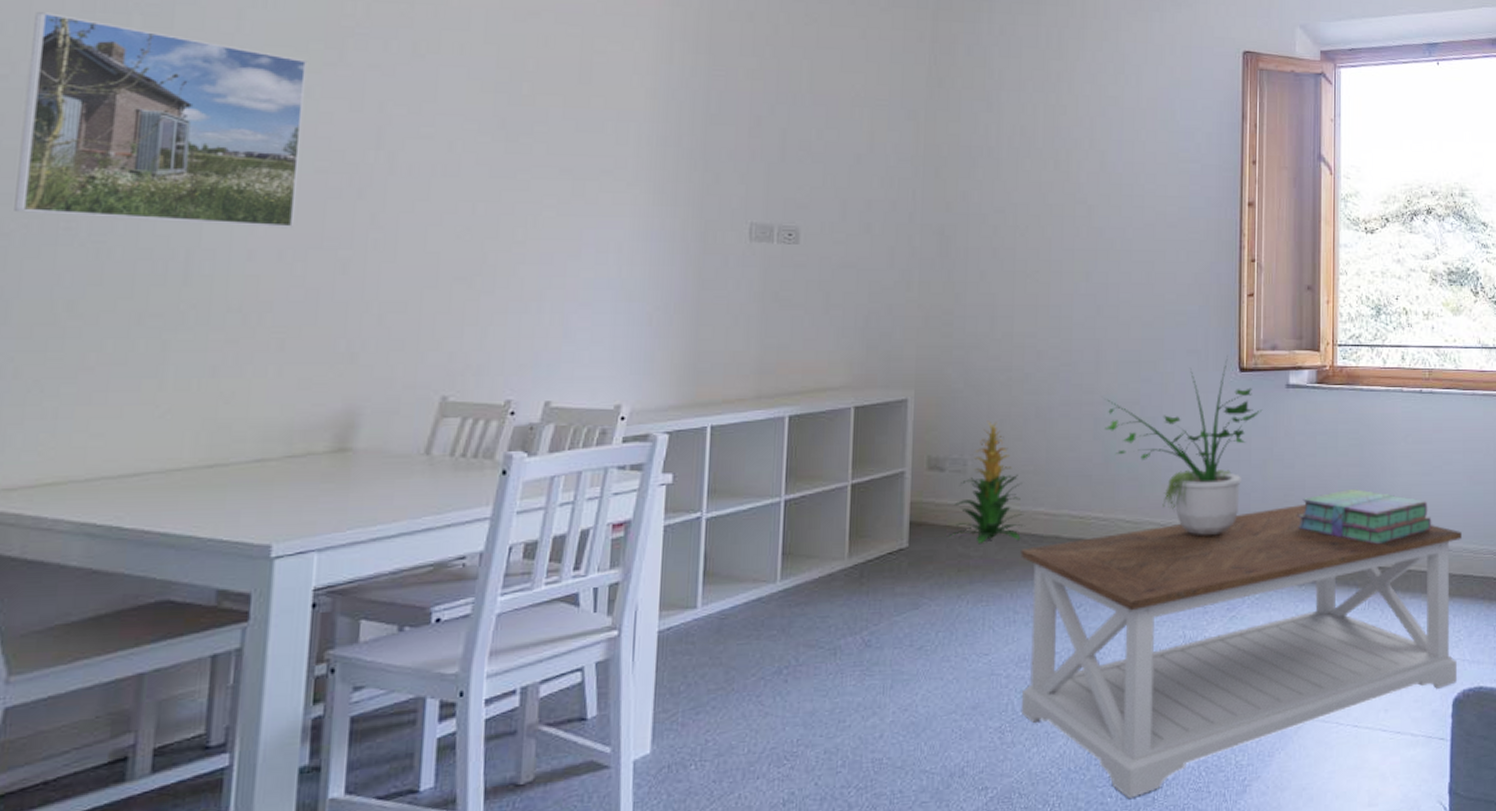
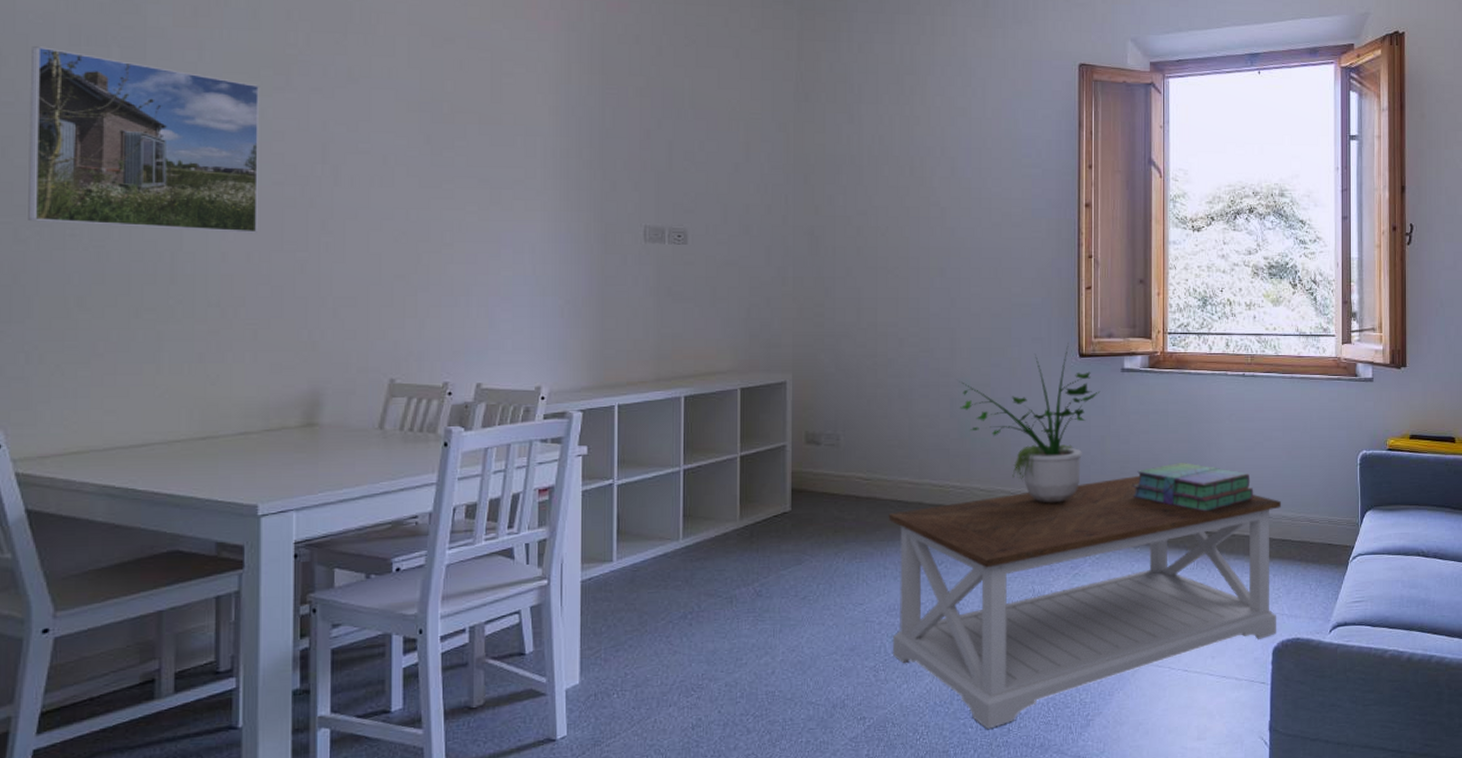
indoor plant: present [949,420,1026,543] -> none [826,400,892,508]

